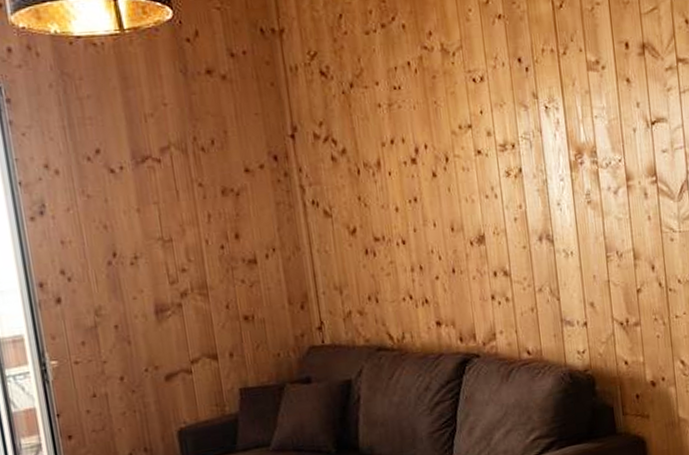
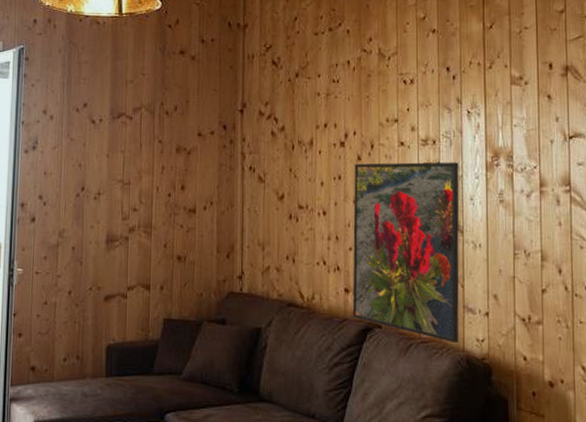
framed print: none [429,165,561,360] -> present [353,162,459,344]

